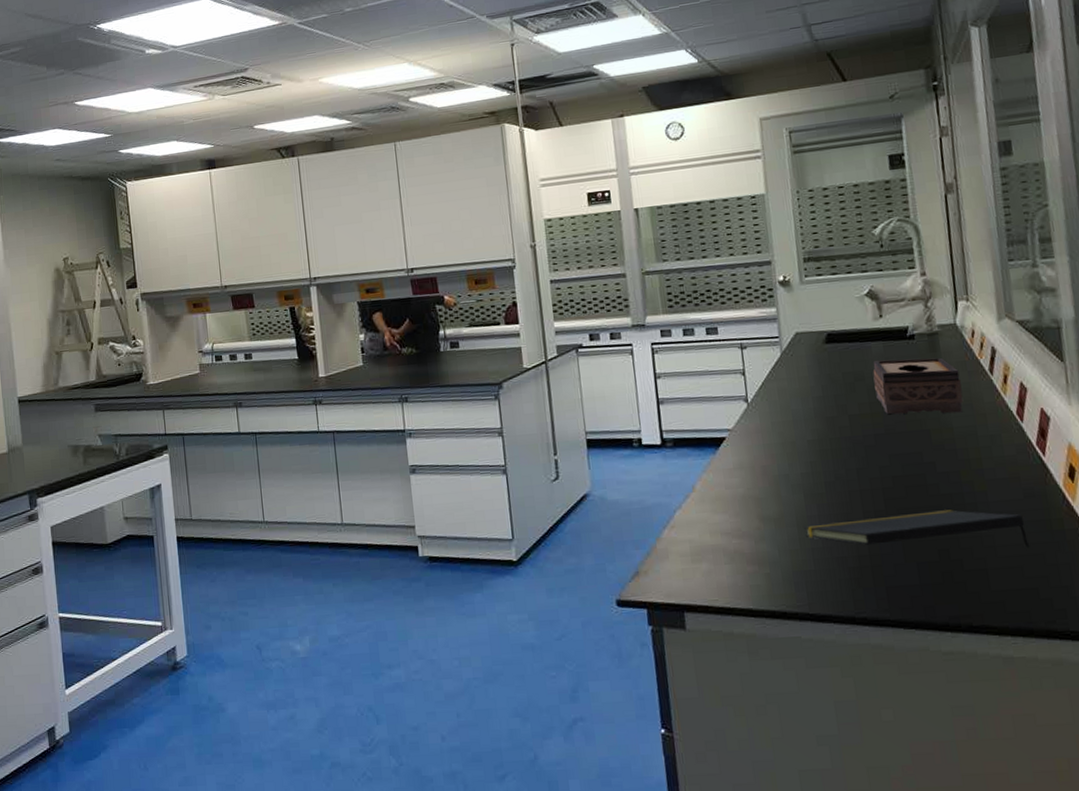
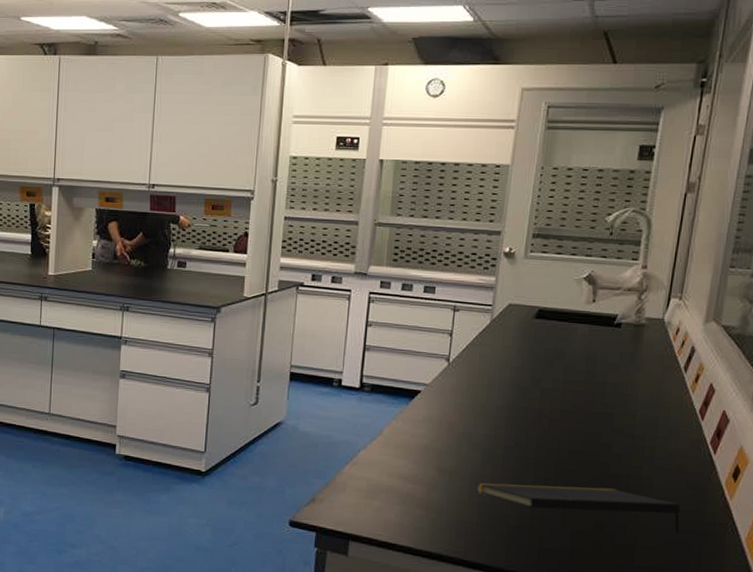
tissue box: present [872,357,964,415] -> none [571,342,656,403]

